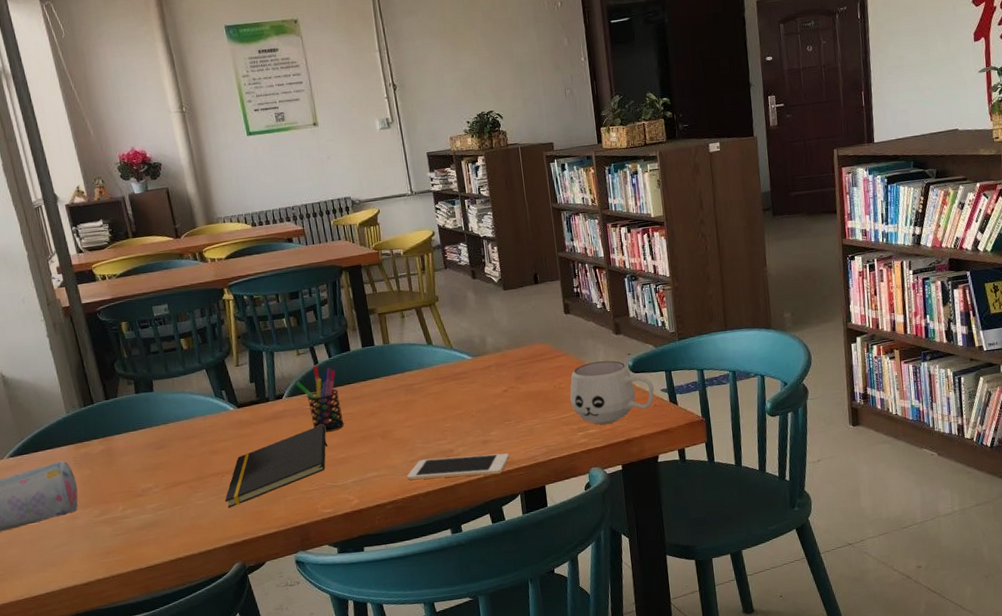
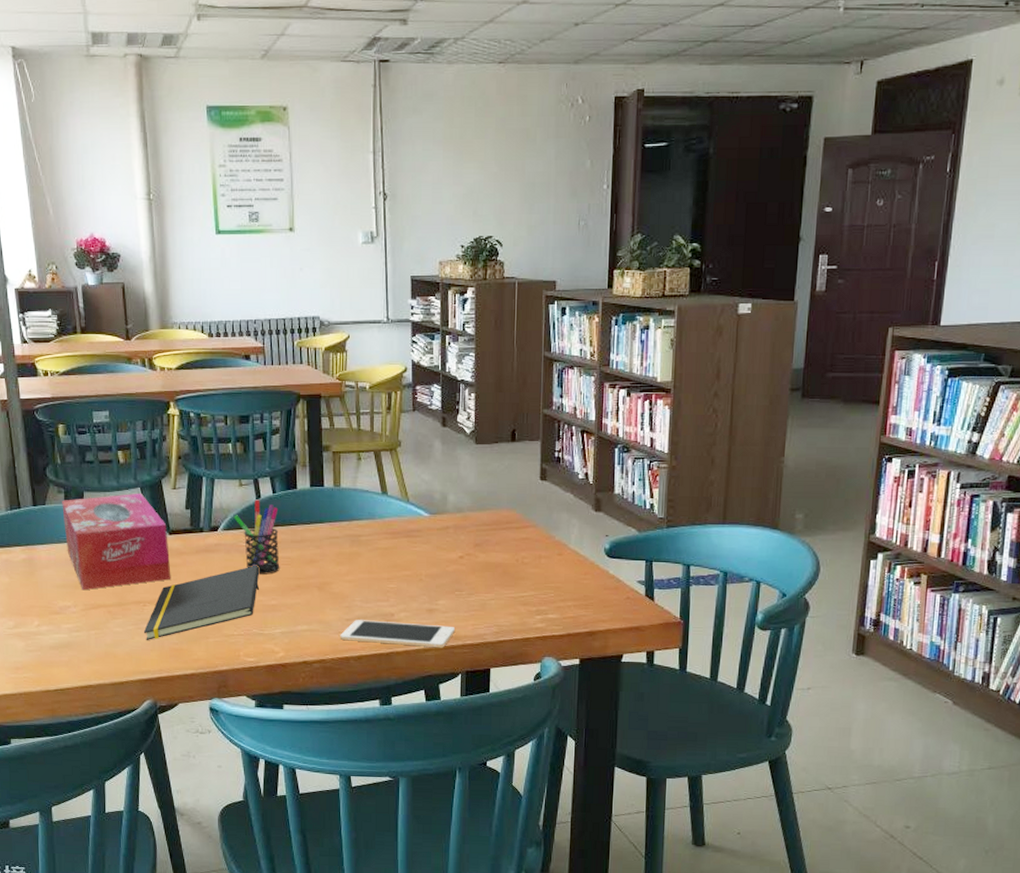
tissue box: none [132,374,245,471] -> present [62,493,171,591]
mug: present [570,360,654,425] -> none [532,539,630,611]

